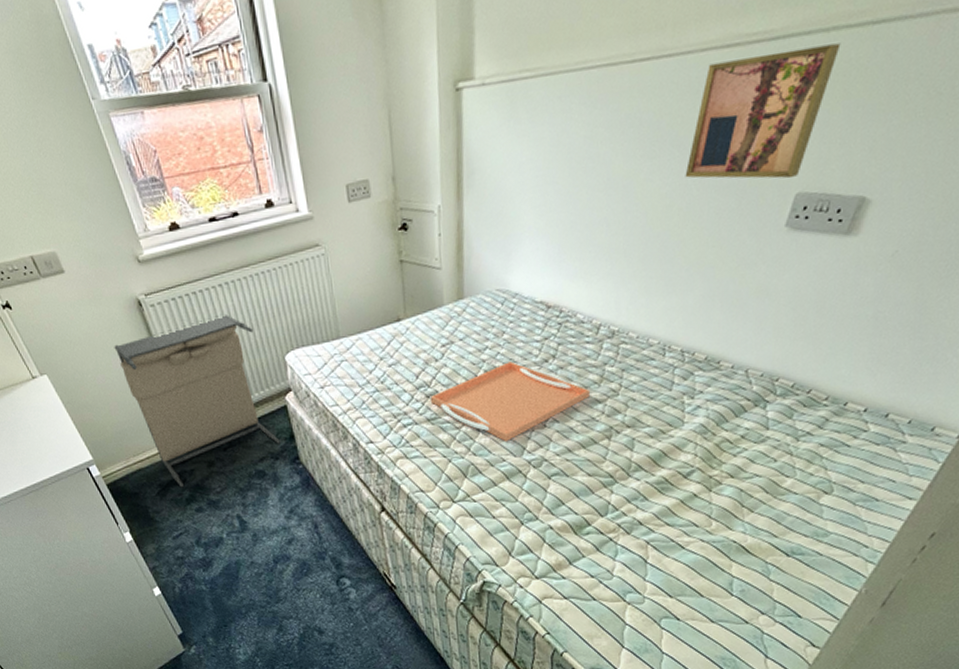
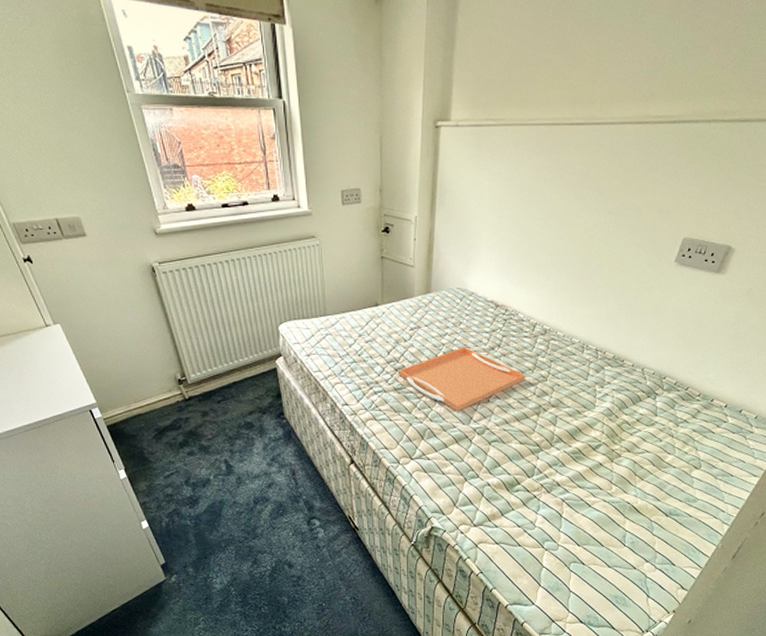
laundry hamper: present [114,313,280,488] -> none [126,286,268,433]
wall art: present [685,43,841,179] -> none [605,132,718,227]

